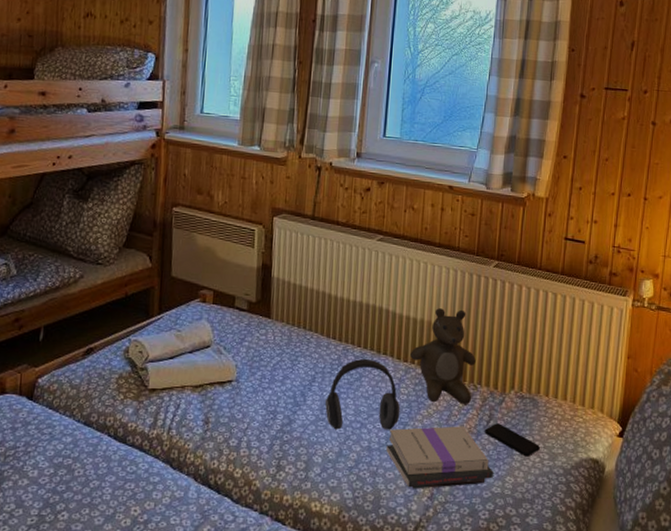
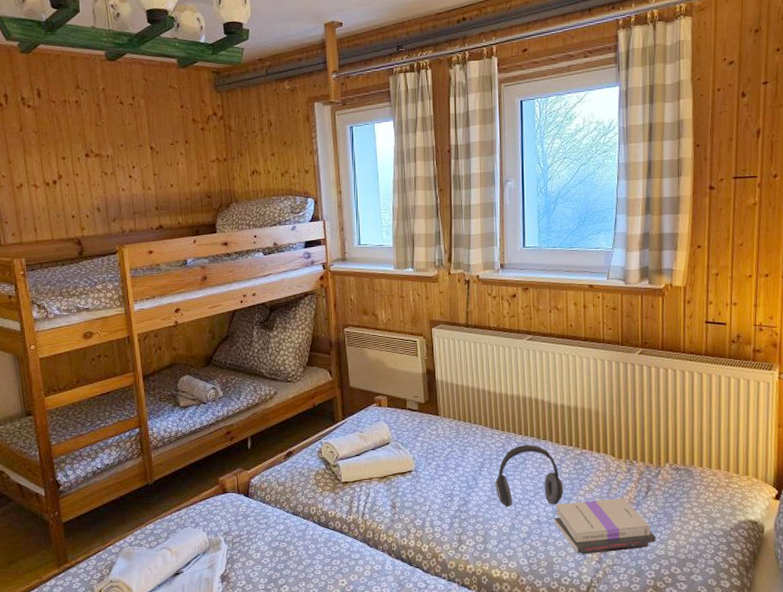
teddy bear: present [410,308,476,404] -> none [568,395,630,478]
smartphone: present [485,423,540,457] -> none [644,494,698,522]

